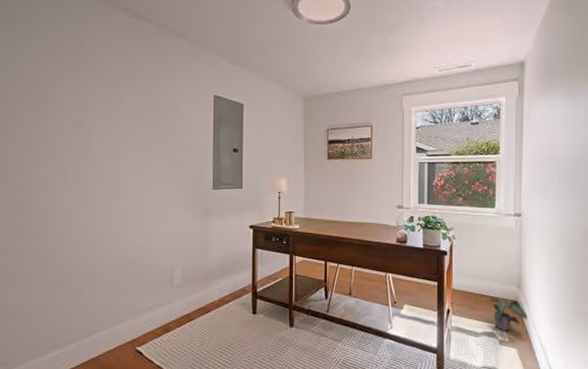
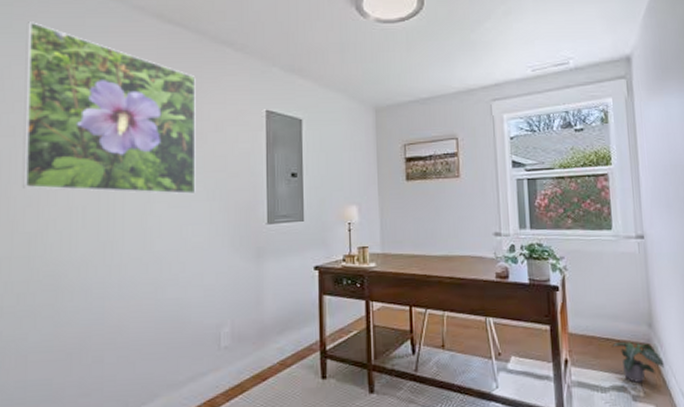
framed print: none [15,11,156,163] -> present [22,22,196,195]

